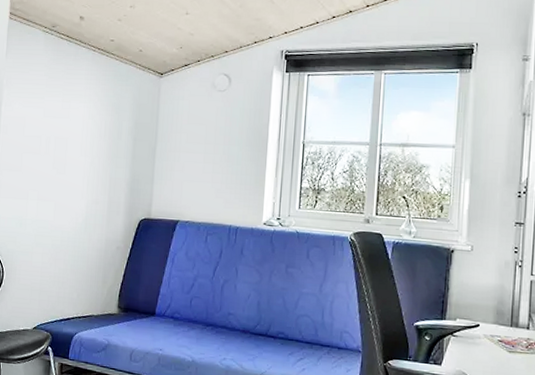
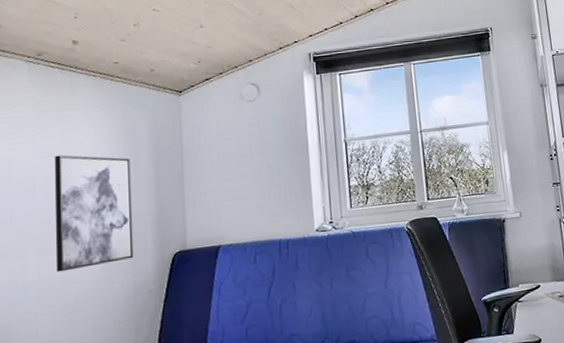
wall art: none [49,117,114,217] -> present [54,155,134,272]

